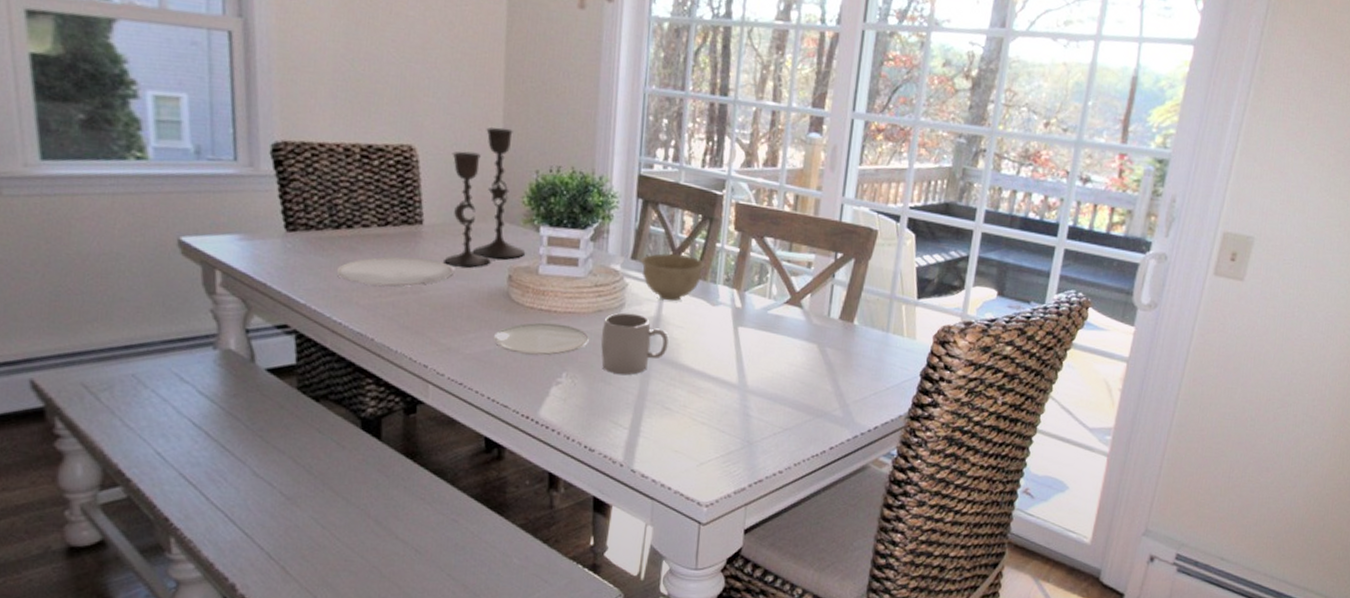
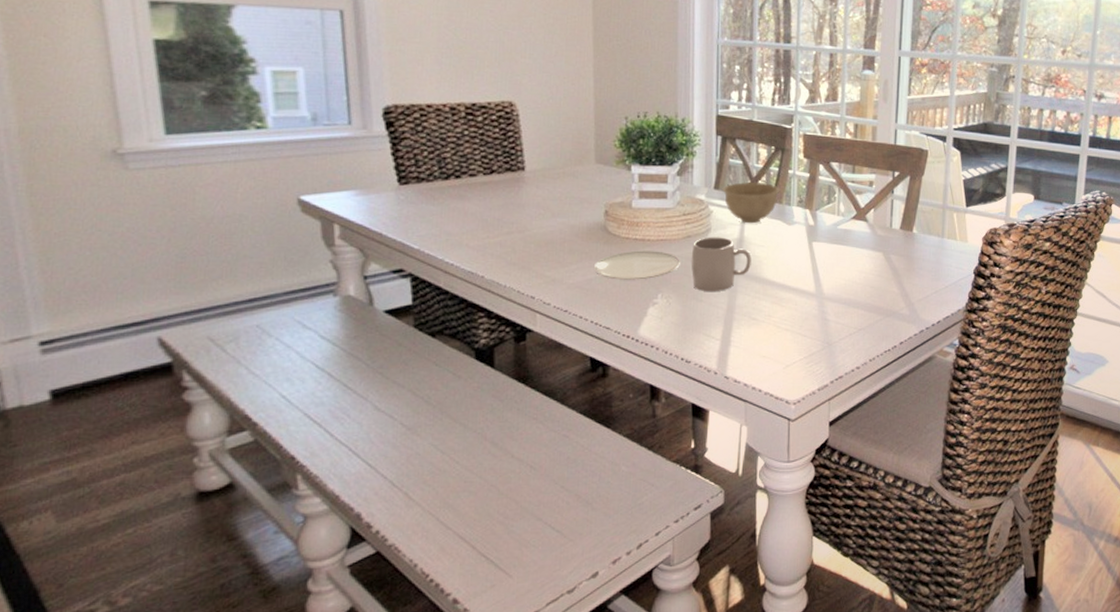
plate: present [336,256,454,287] -> none [447,200,555,228]
candlestick: present [444,126,526,267] -> none [545,81,620,206]

